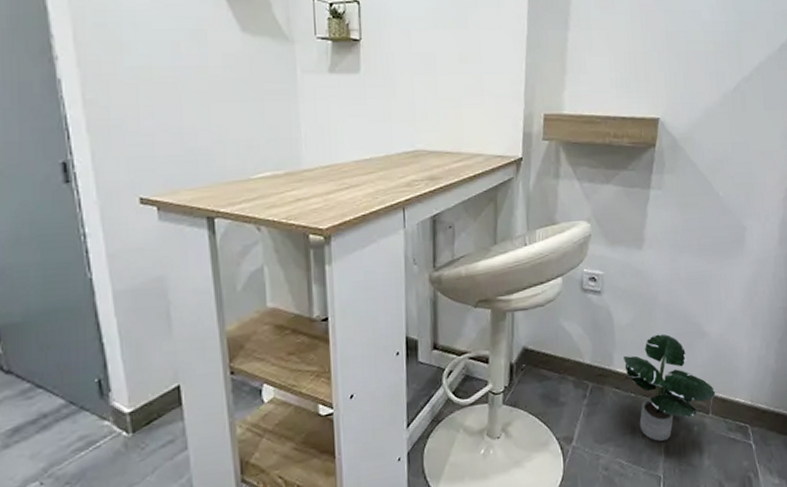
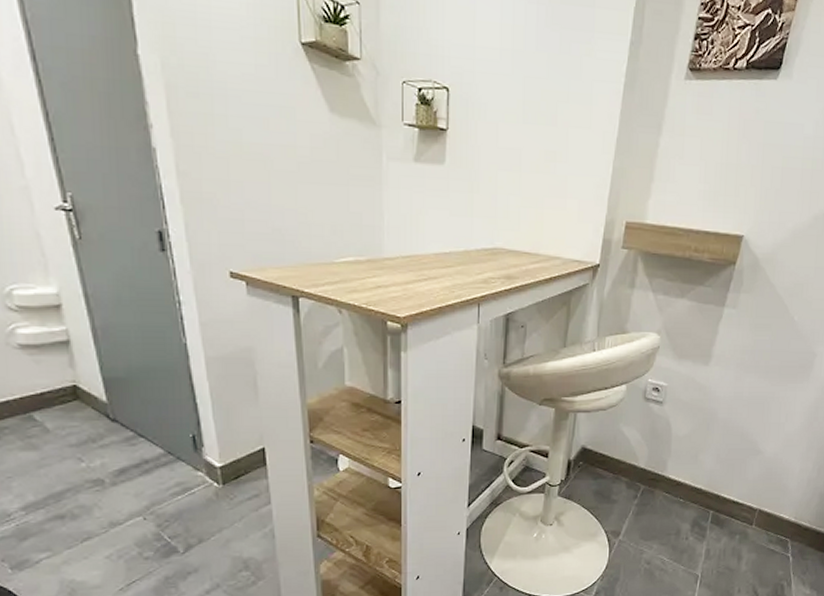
potted plant: present [622,334,716,441] -> none [676,447,762,544]

